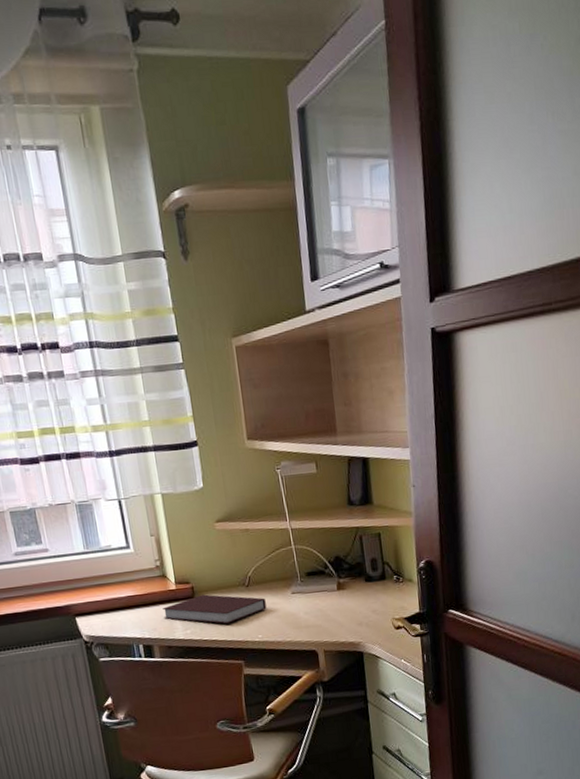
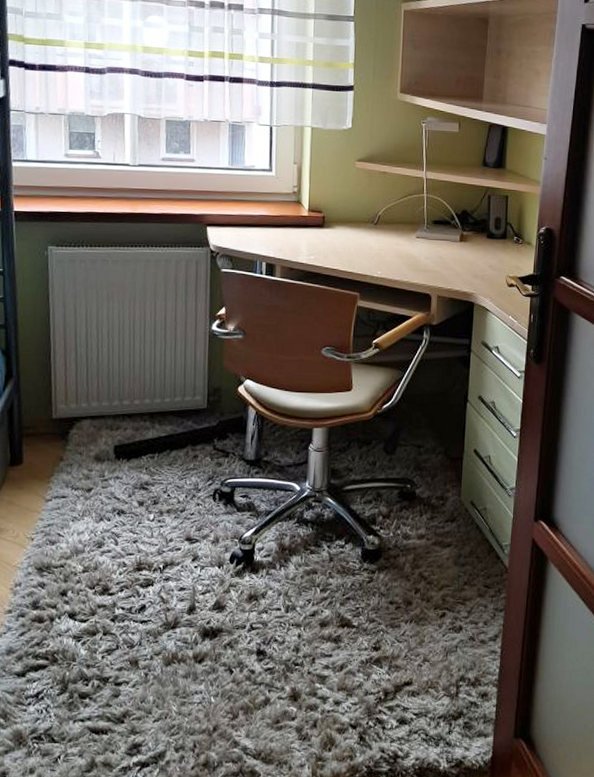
notebook: present [162,594,267,624] -> none [291,225,390,257]

